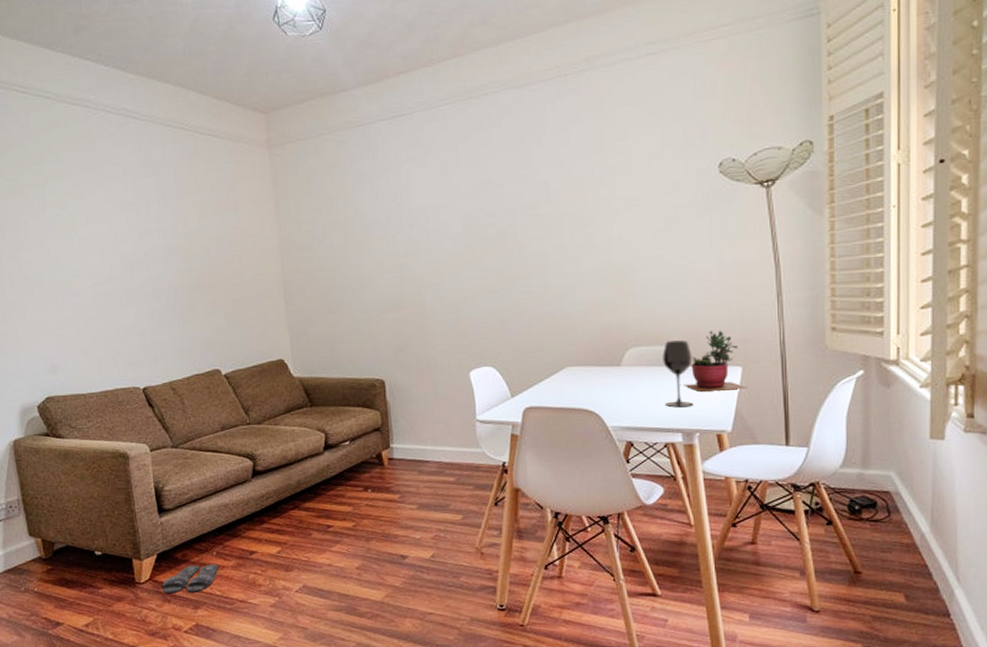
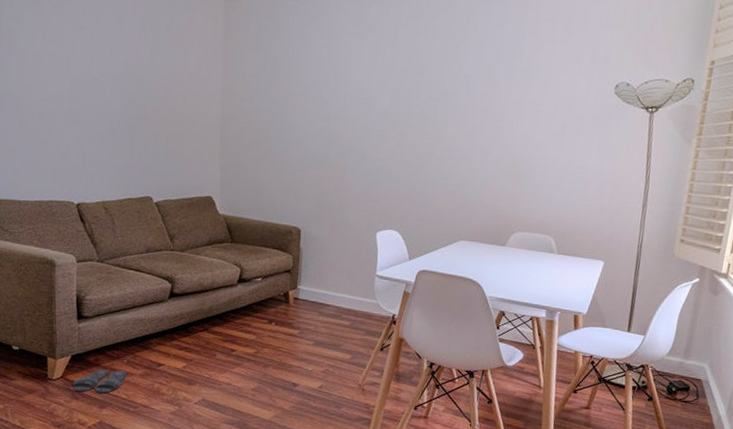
wineglass: present [662,340,694,408] -> none [537,231,566,289]
succulent plant: present [683,330,749,392] -> none [554,227,607,281]

